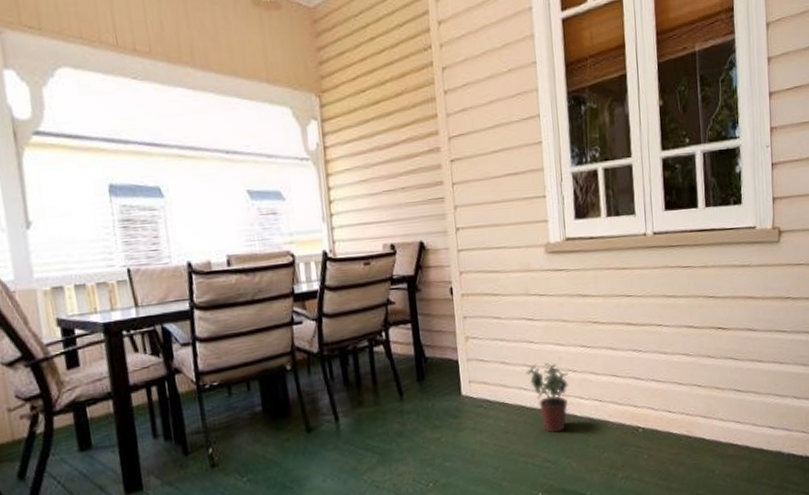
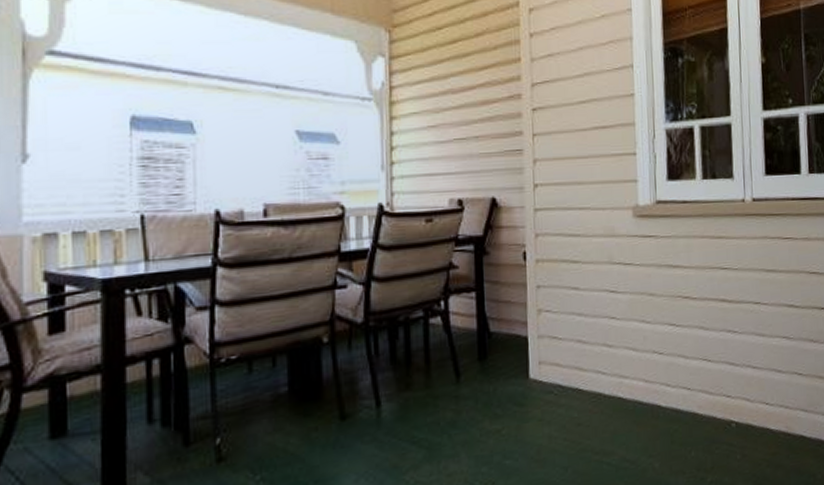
potted plant: present [526,362,569,433] -> none [605,342,654,426]

